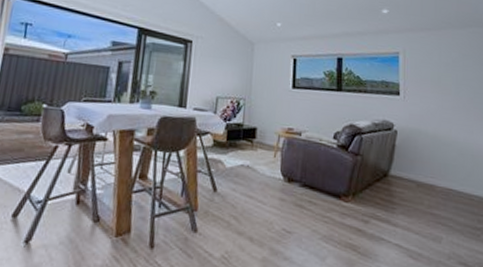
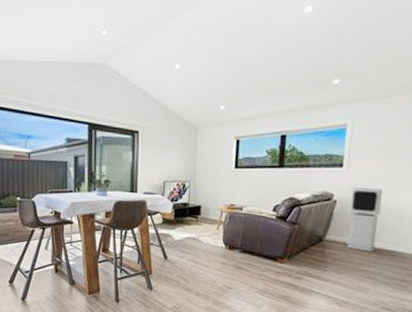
air purifier: none [410,118,443,192] -> present [346,188,383,252]

